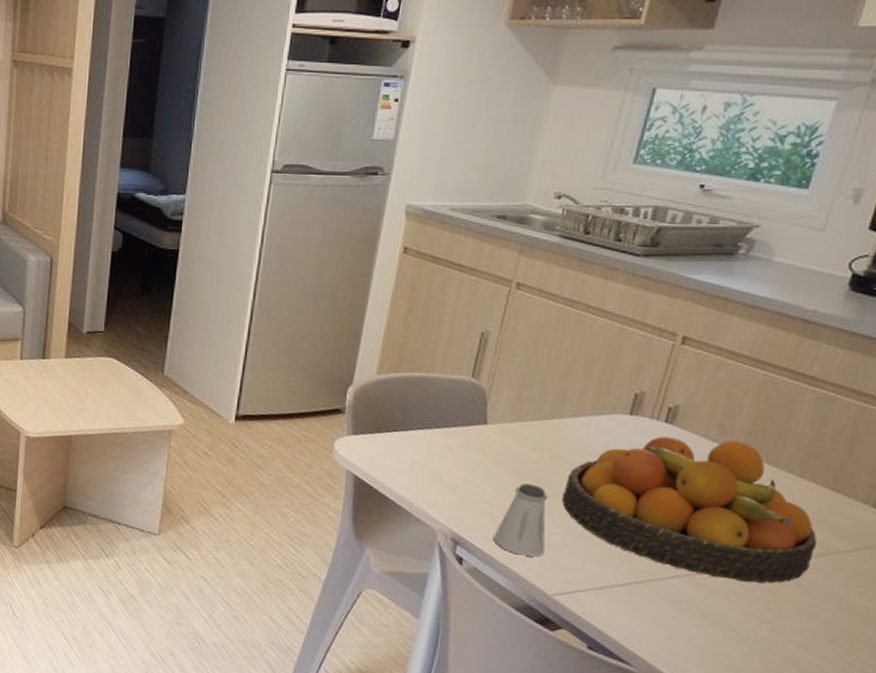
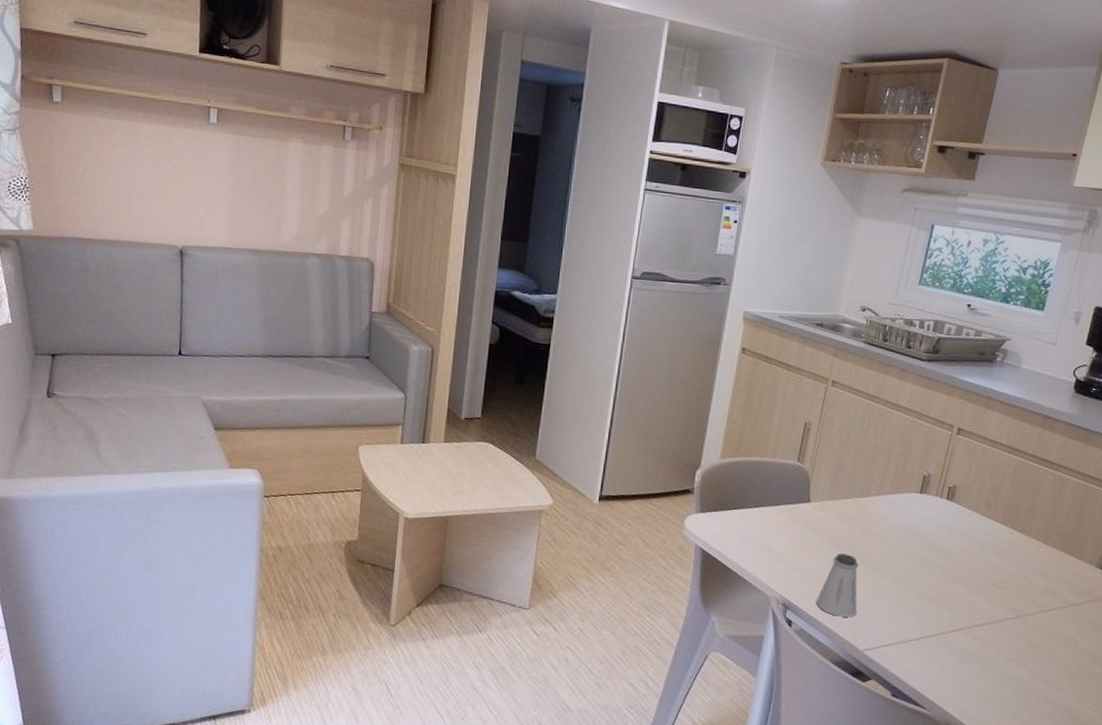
fruit bowl: present [561,436,817,584] -> none [869,511,1059,634]

